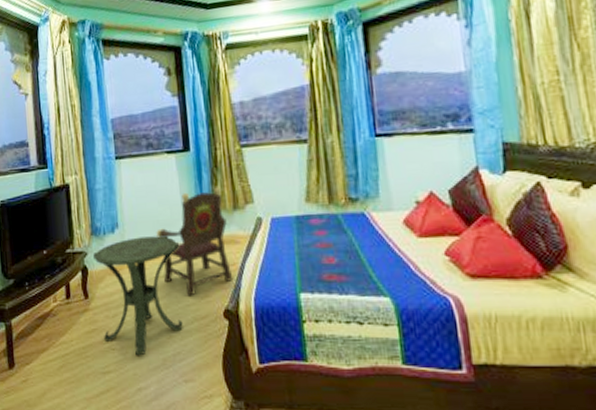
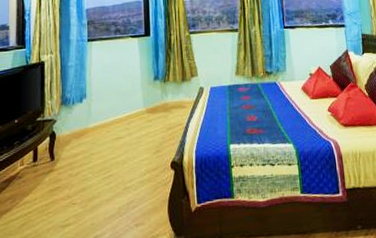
side table: present [93,236,183,356] -> none [62,103,137,208]
armchair: present [156,187,234,296] -> none [119,64,180,153]

